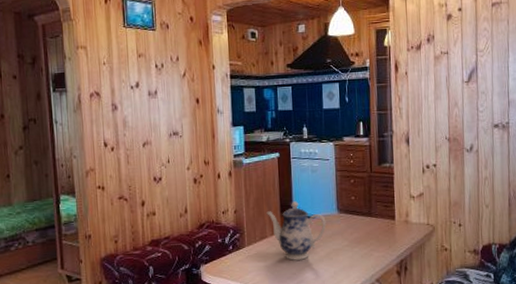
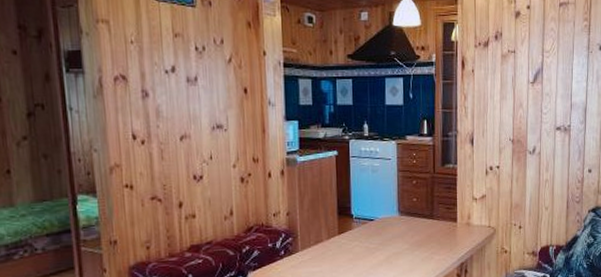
teapot: present [266,201,326,261] -> none [322,203,386,265]

